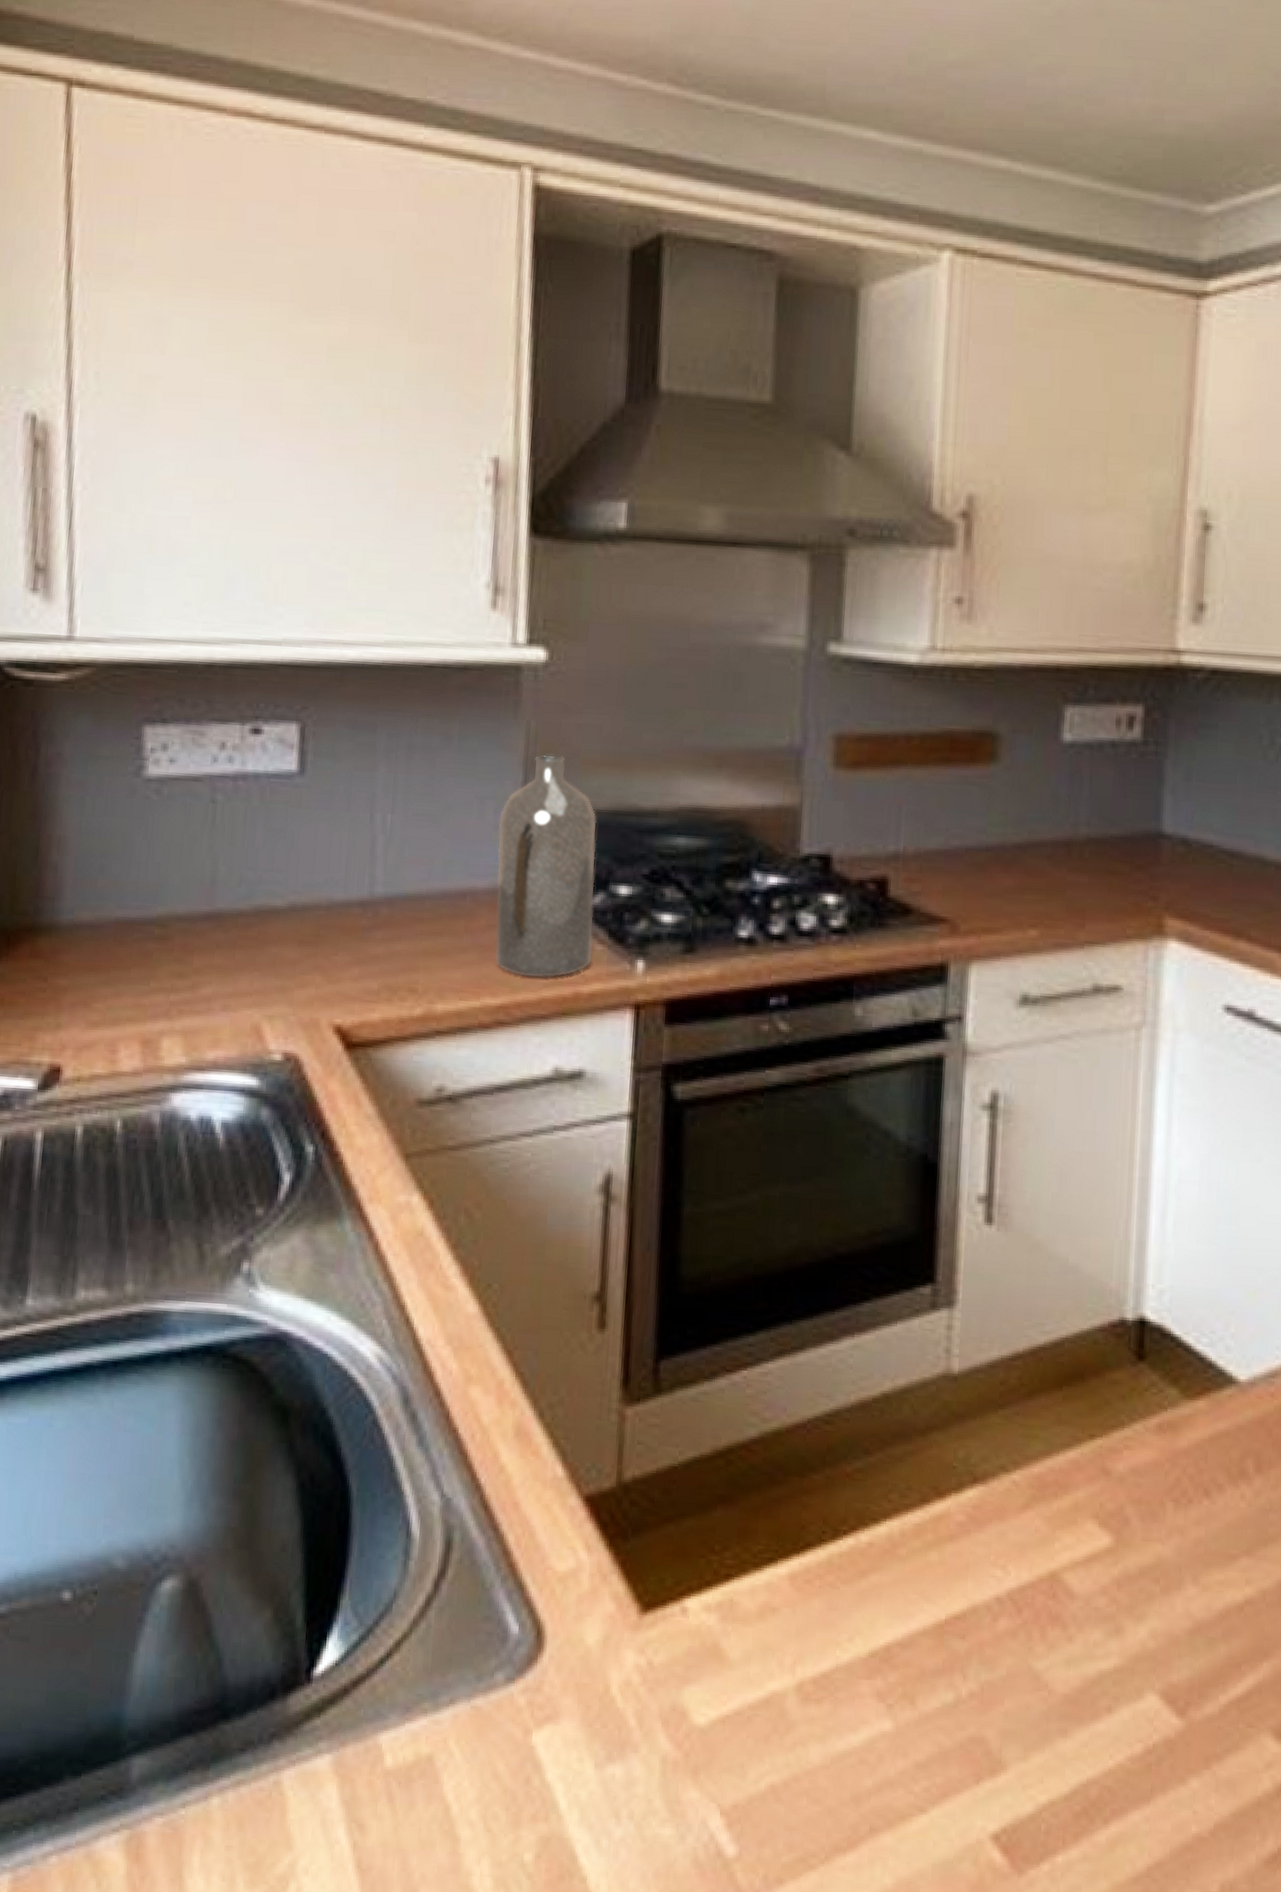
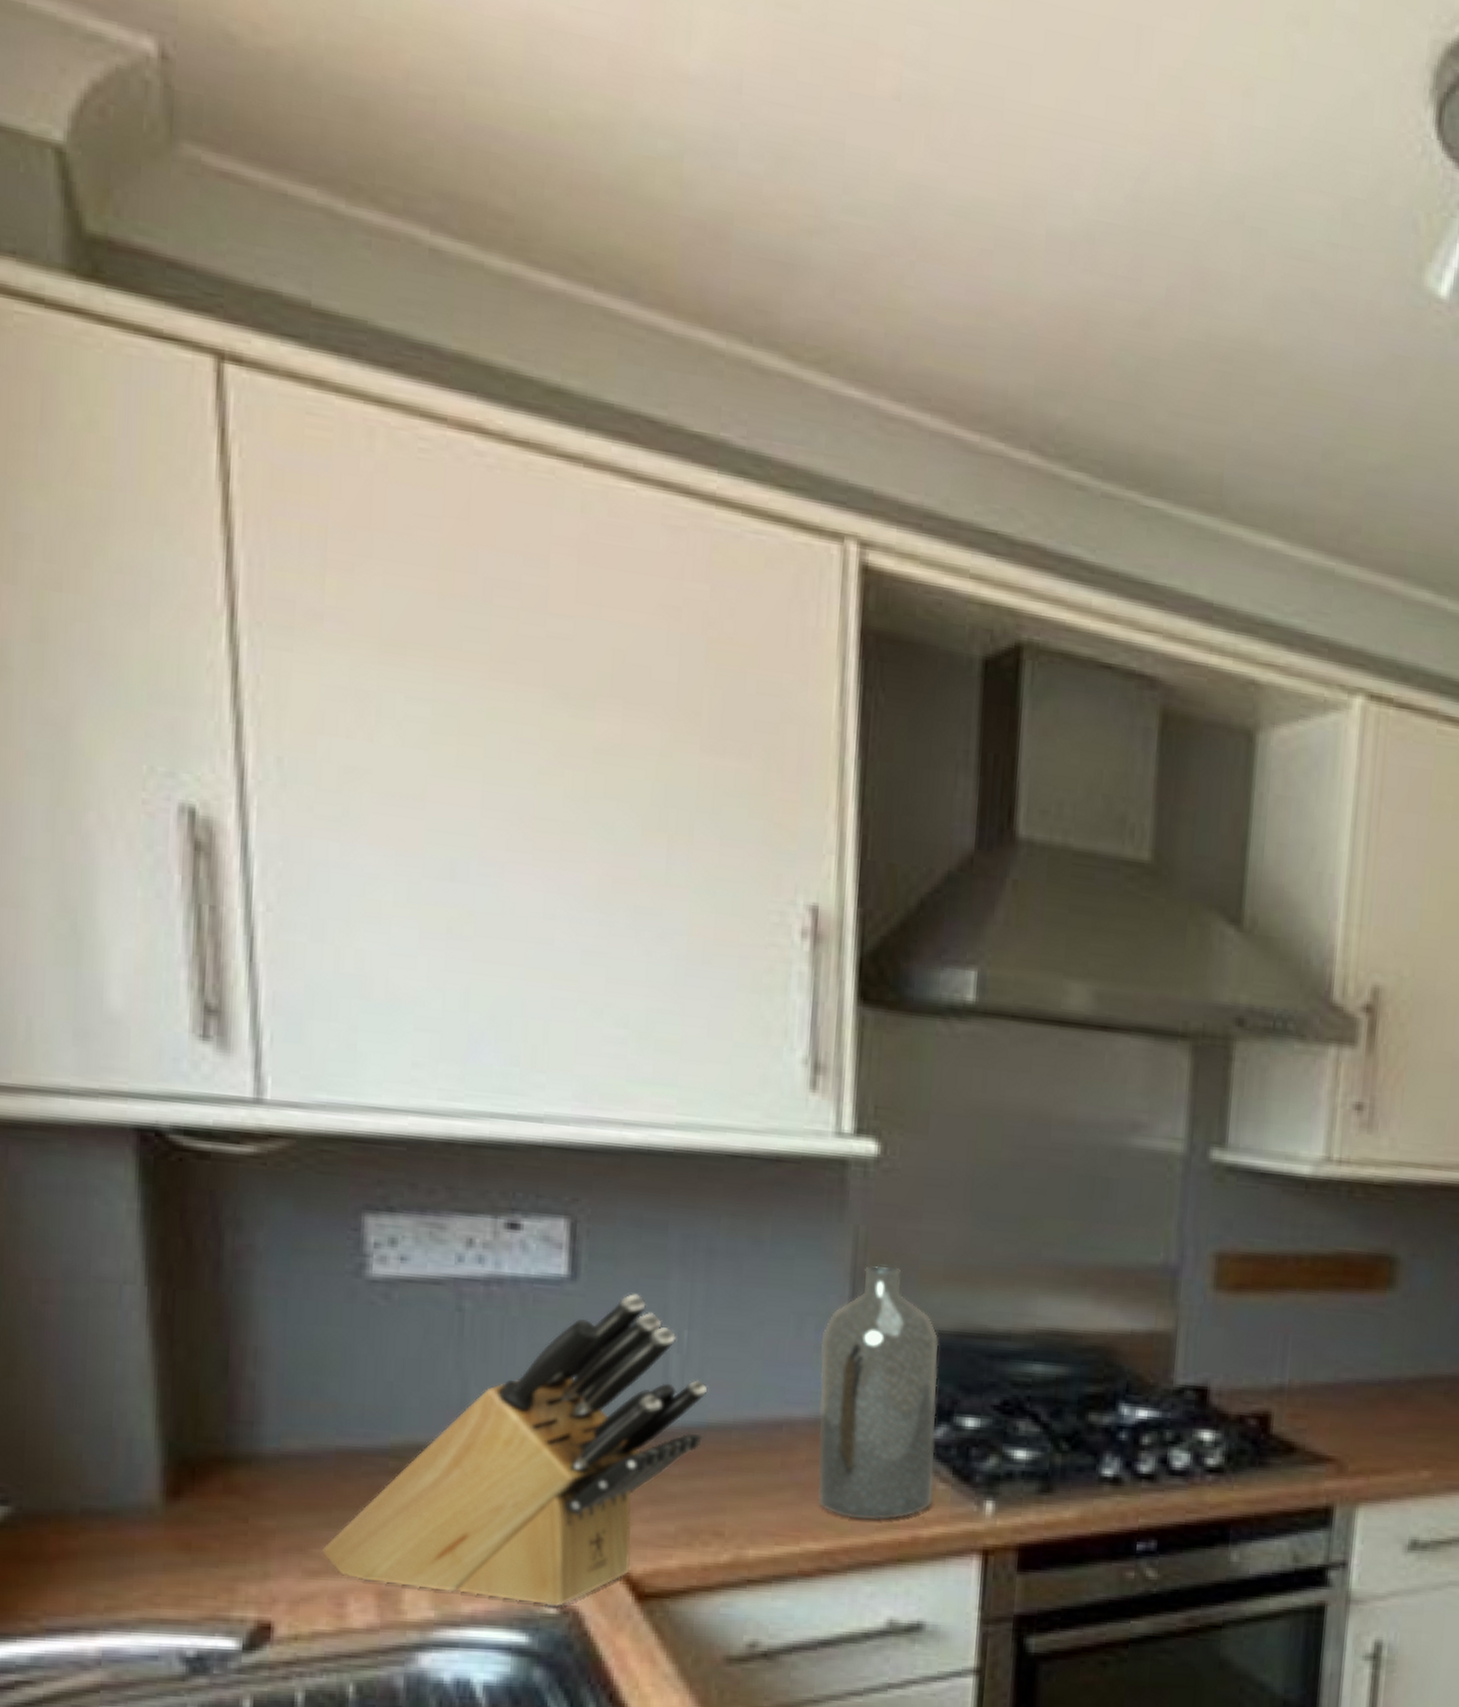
knife block: none [101,784,406,1055] -> present [322,1293,708,1607]

